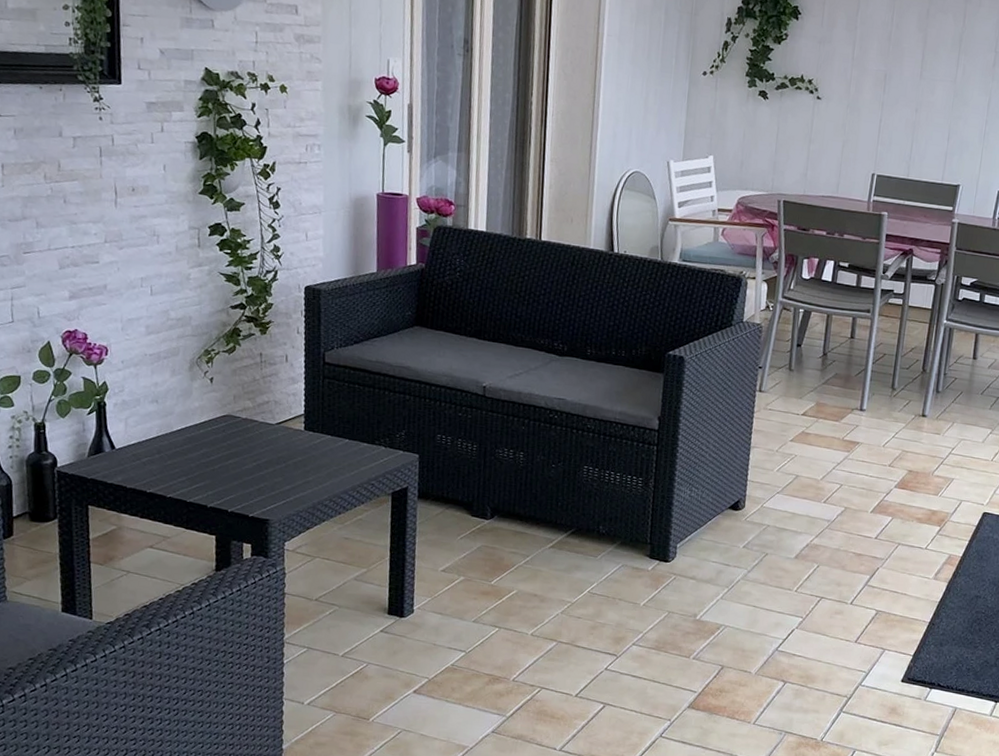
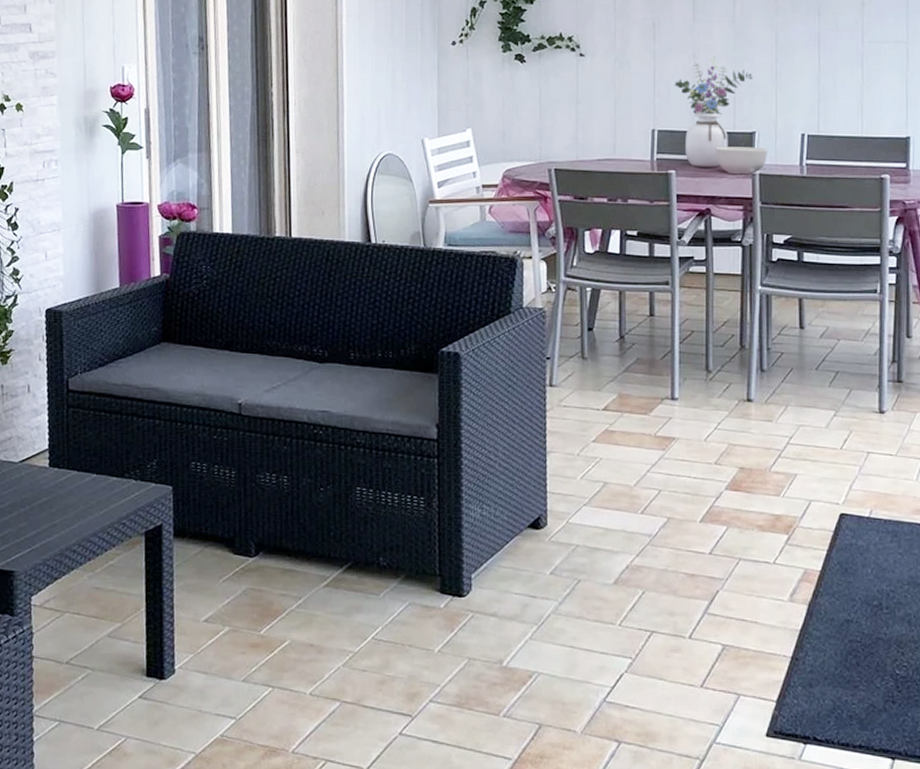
bouquet: none [896,112,965,215] -> present [674,56,754,170]
bowl: none [923,195,969,224] -> present [715,146,768,176]

